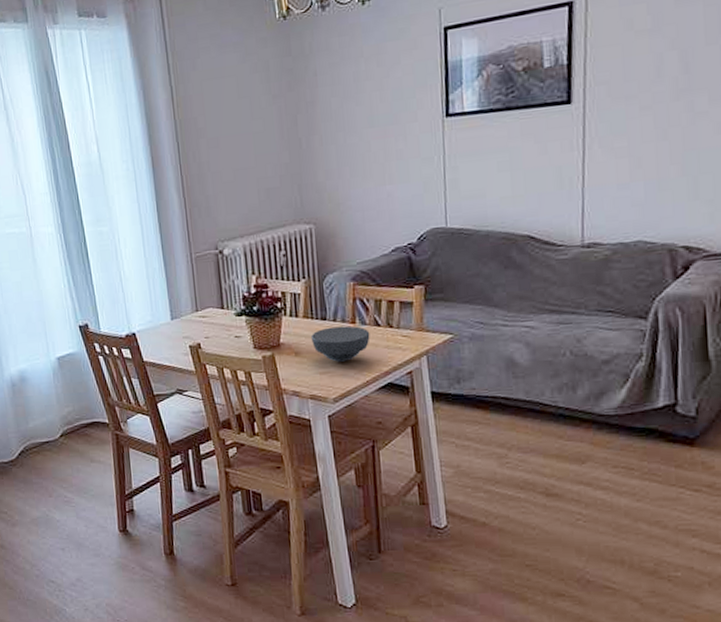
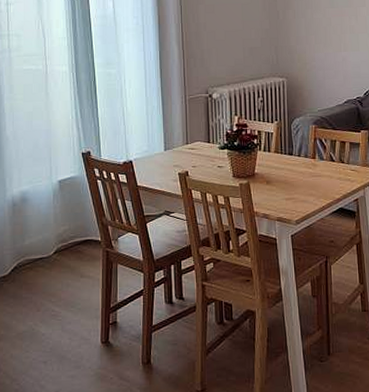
bowl: present [310,325,370,362] -> none [279,160,327,190]

